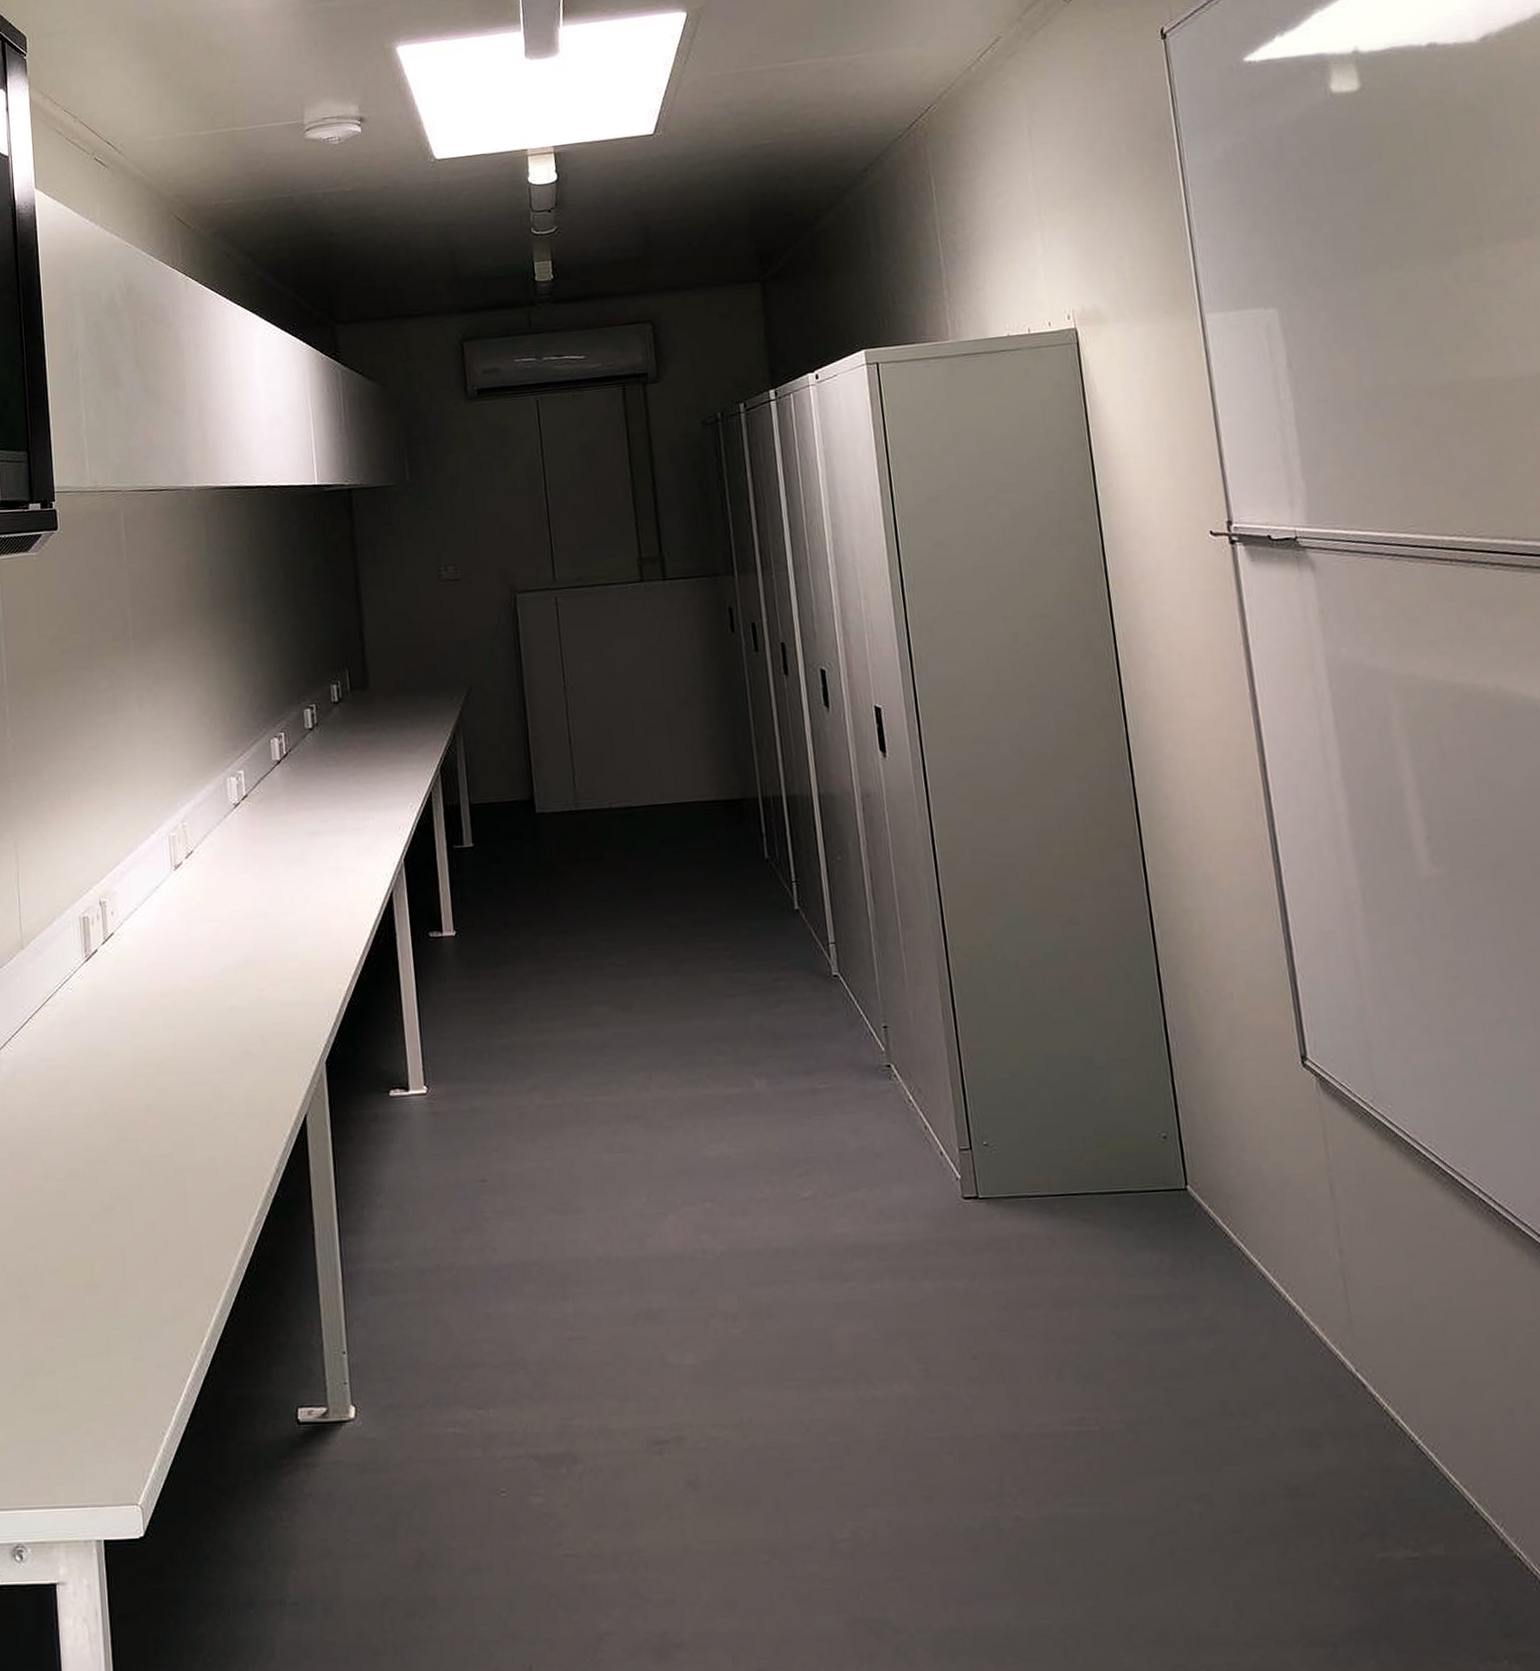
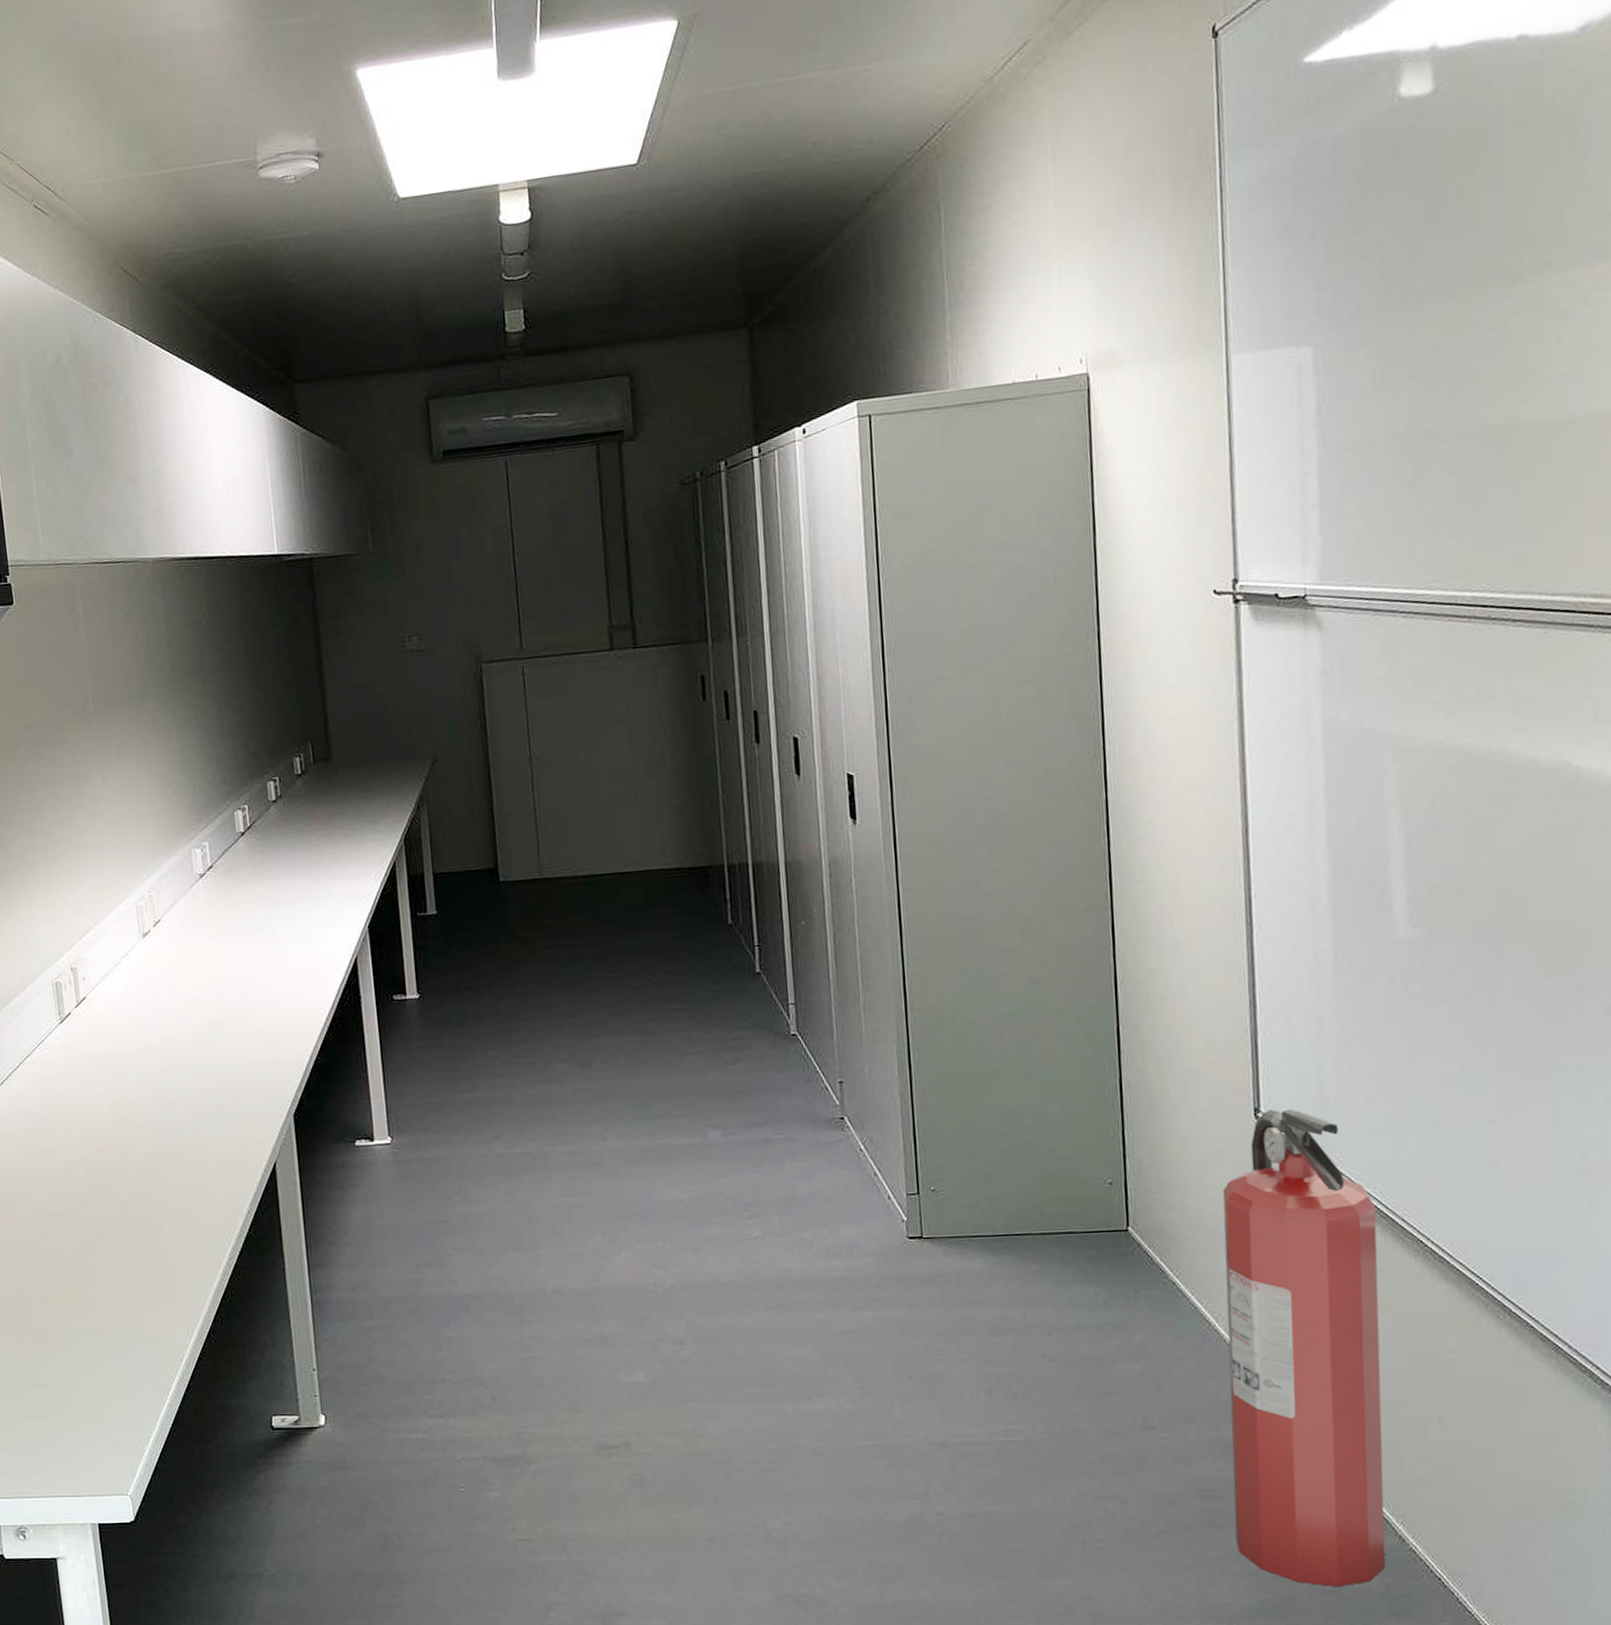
fire extinguisher: none [1278,1056,1492,1603] -> present [1222,1108,1386,1587]

